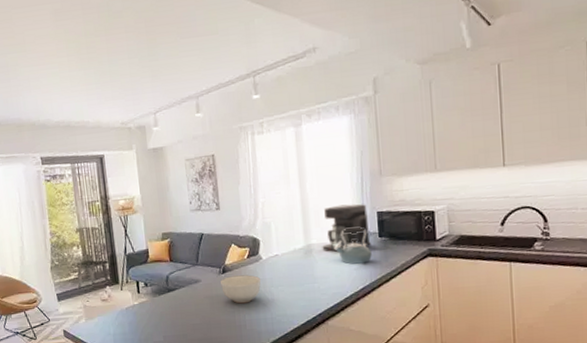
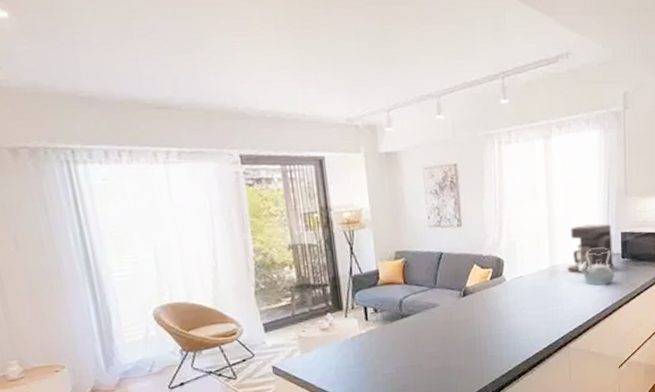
bowl: present [221,274,261,304] -> none [461,297,504,329]

